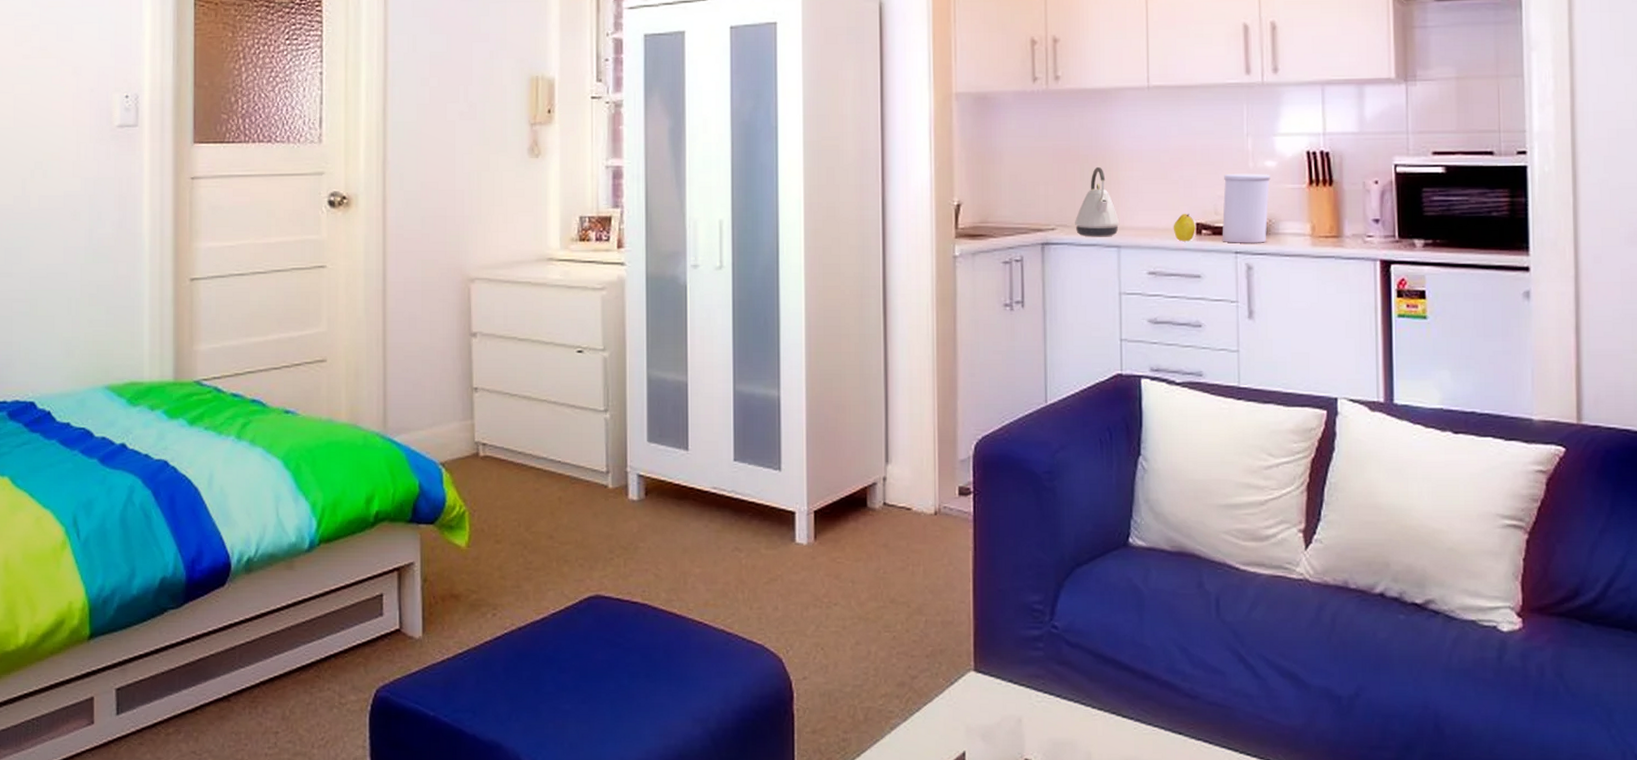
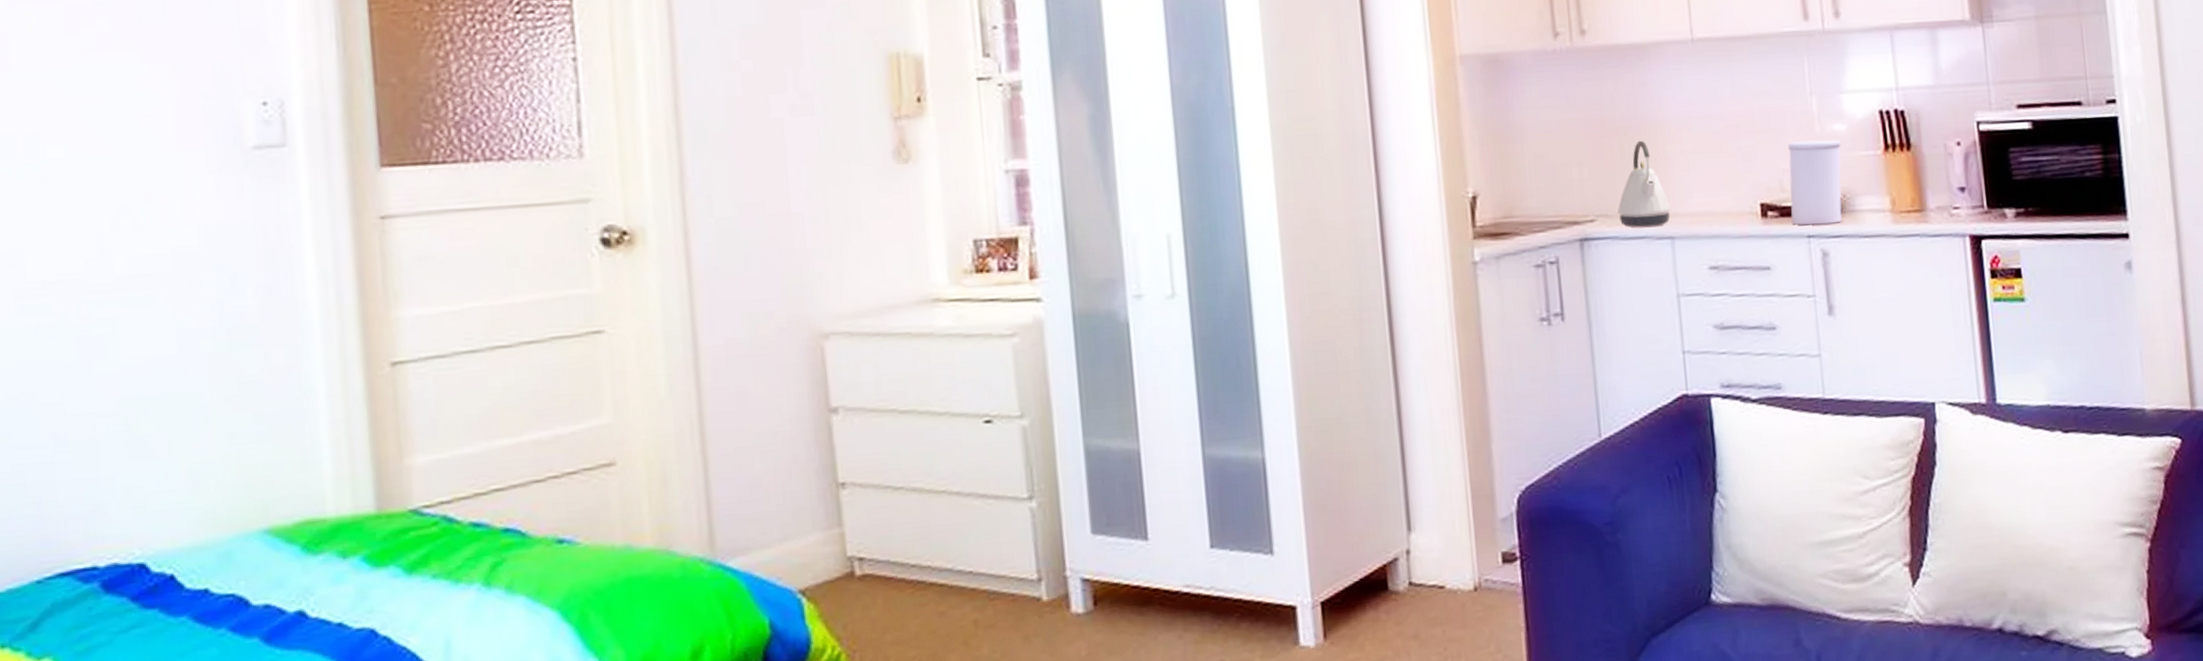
fruit: present [1173,213,1196,242] -> none [1734,192,1760,227]

